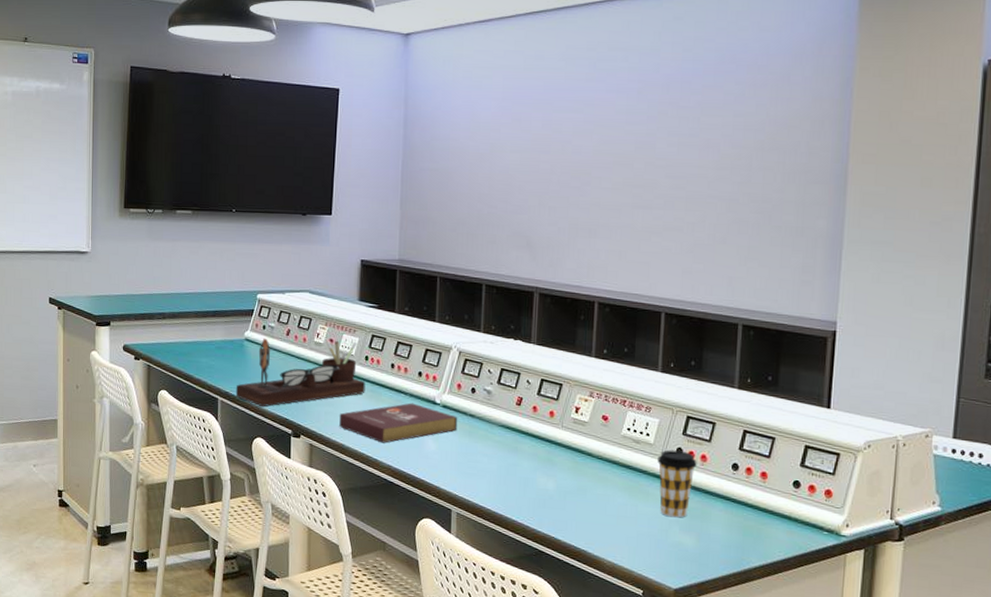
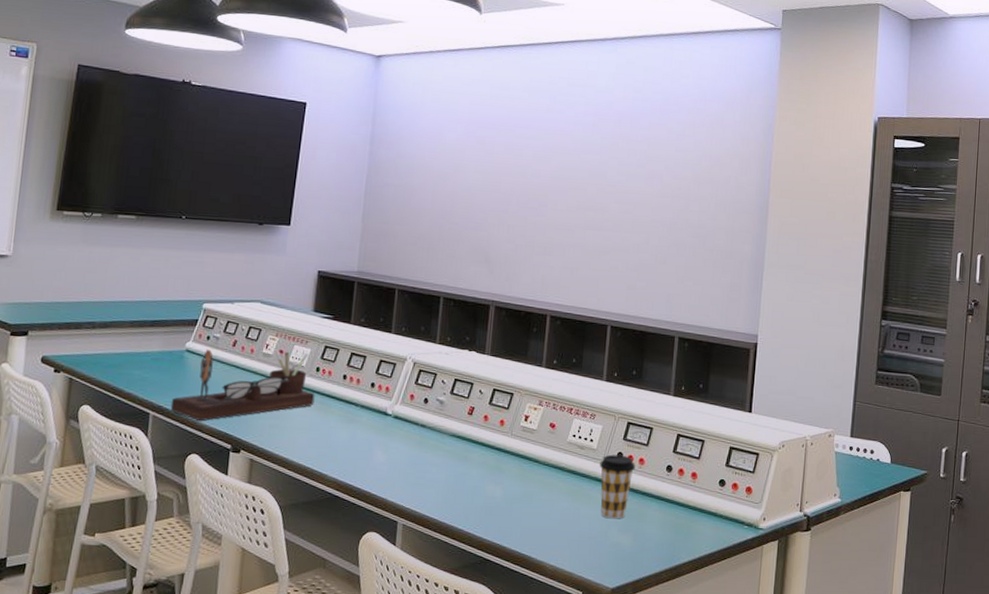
book: present [339,403,458,443] -> none [284,414,409,456]

